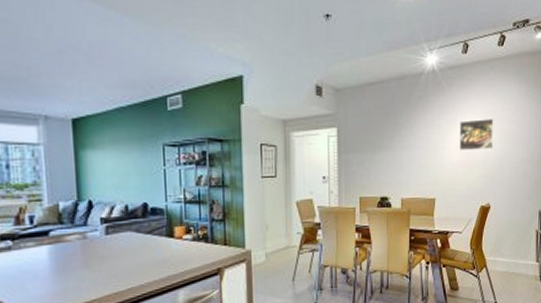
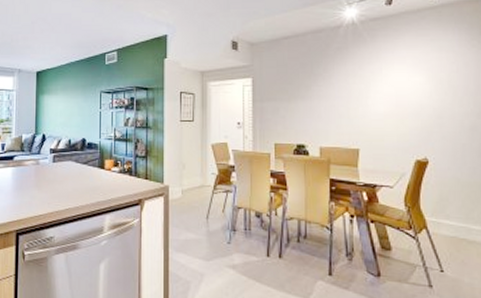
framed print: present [459,118,494,150] -> none [385,68,429,101]

